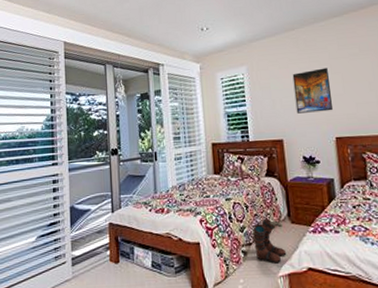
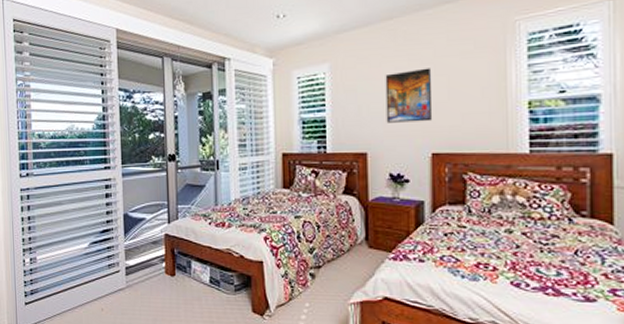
boots: present [253,218,287,264] -> none [324,240,361,290]

